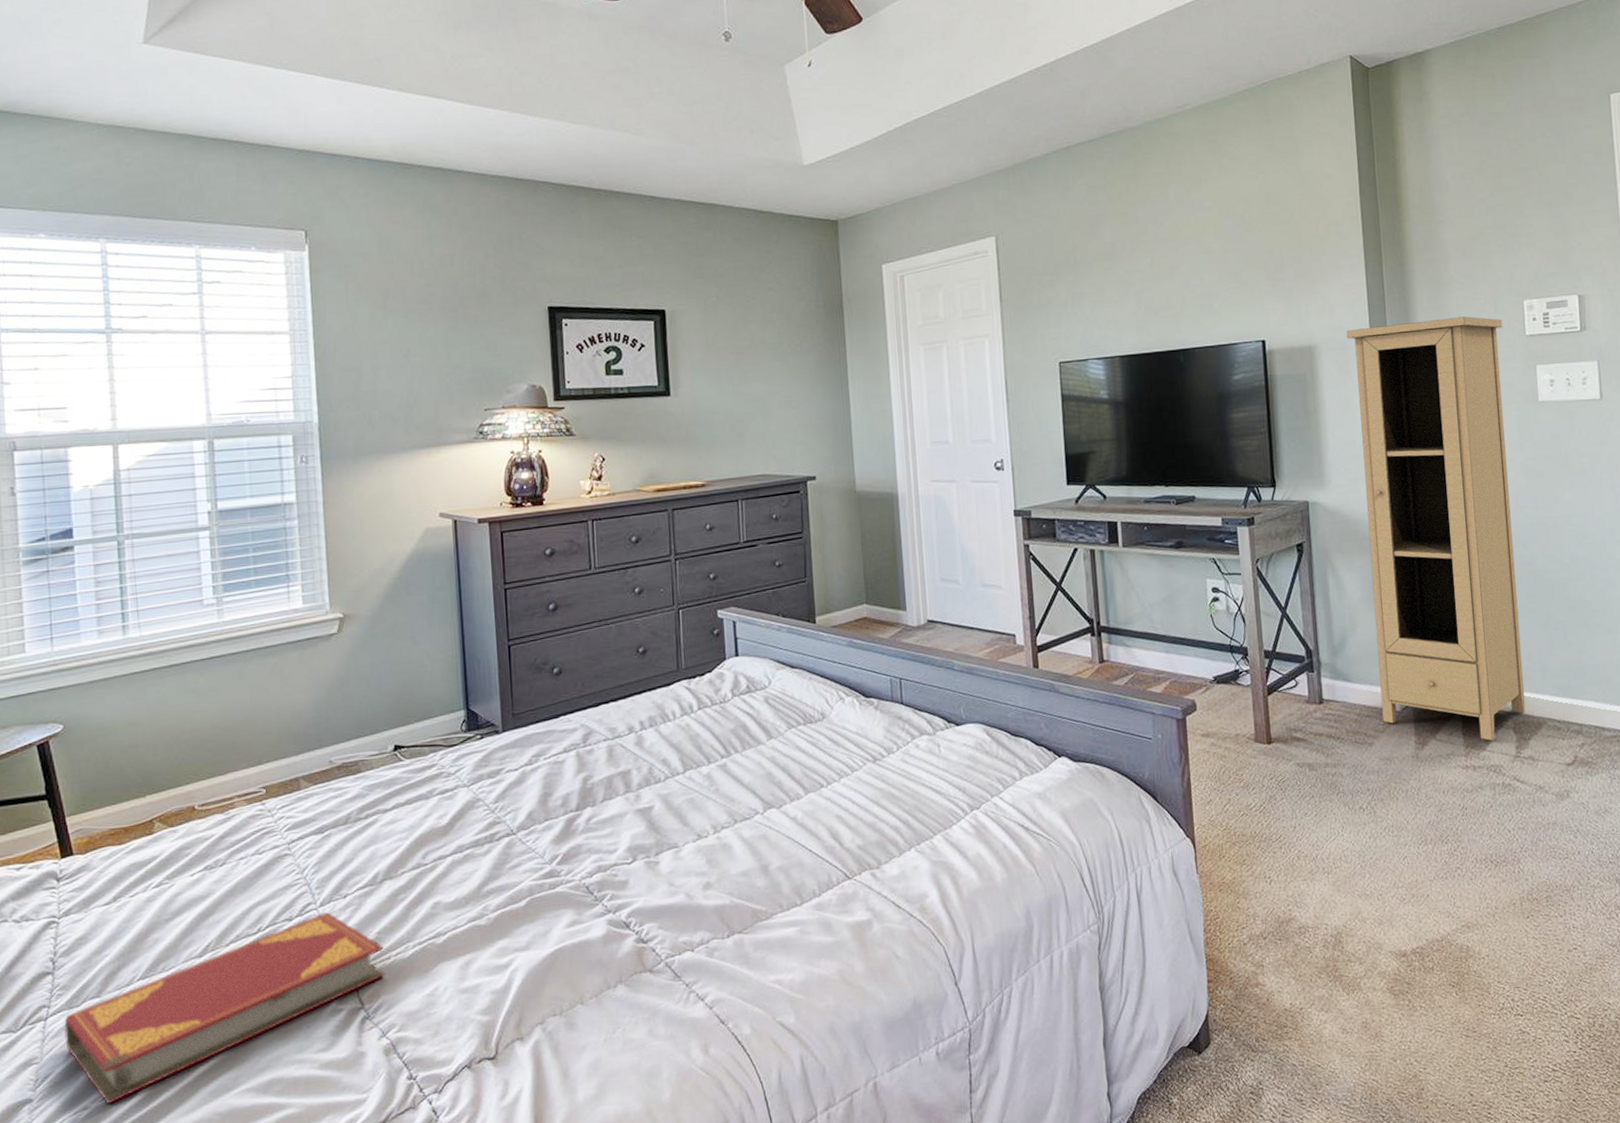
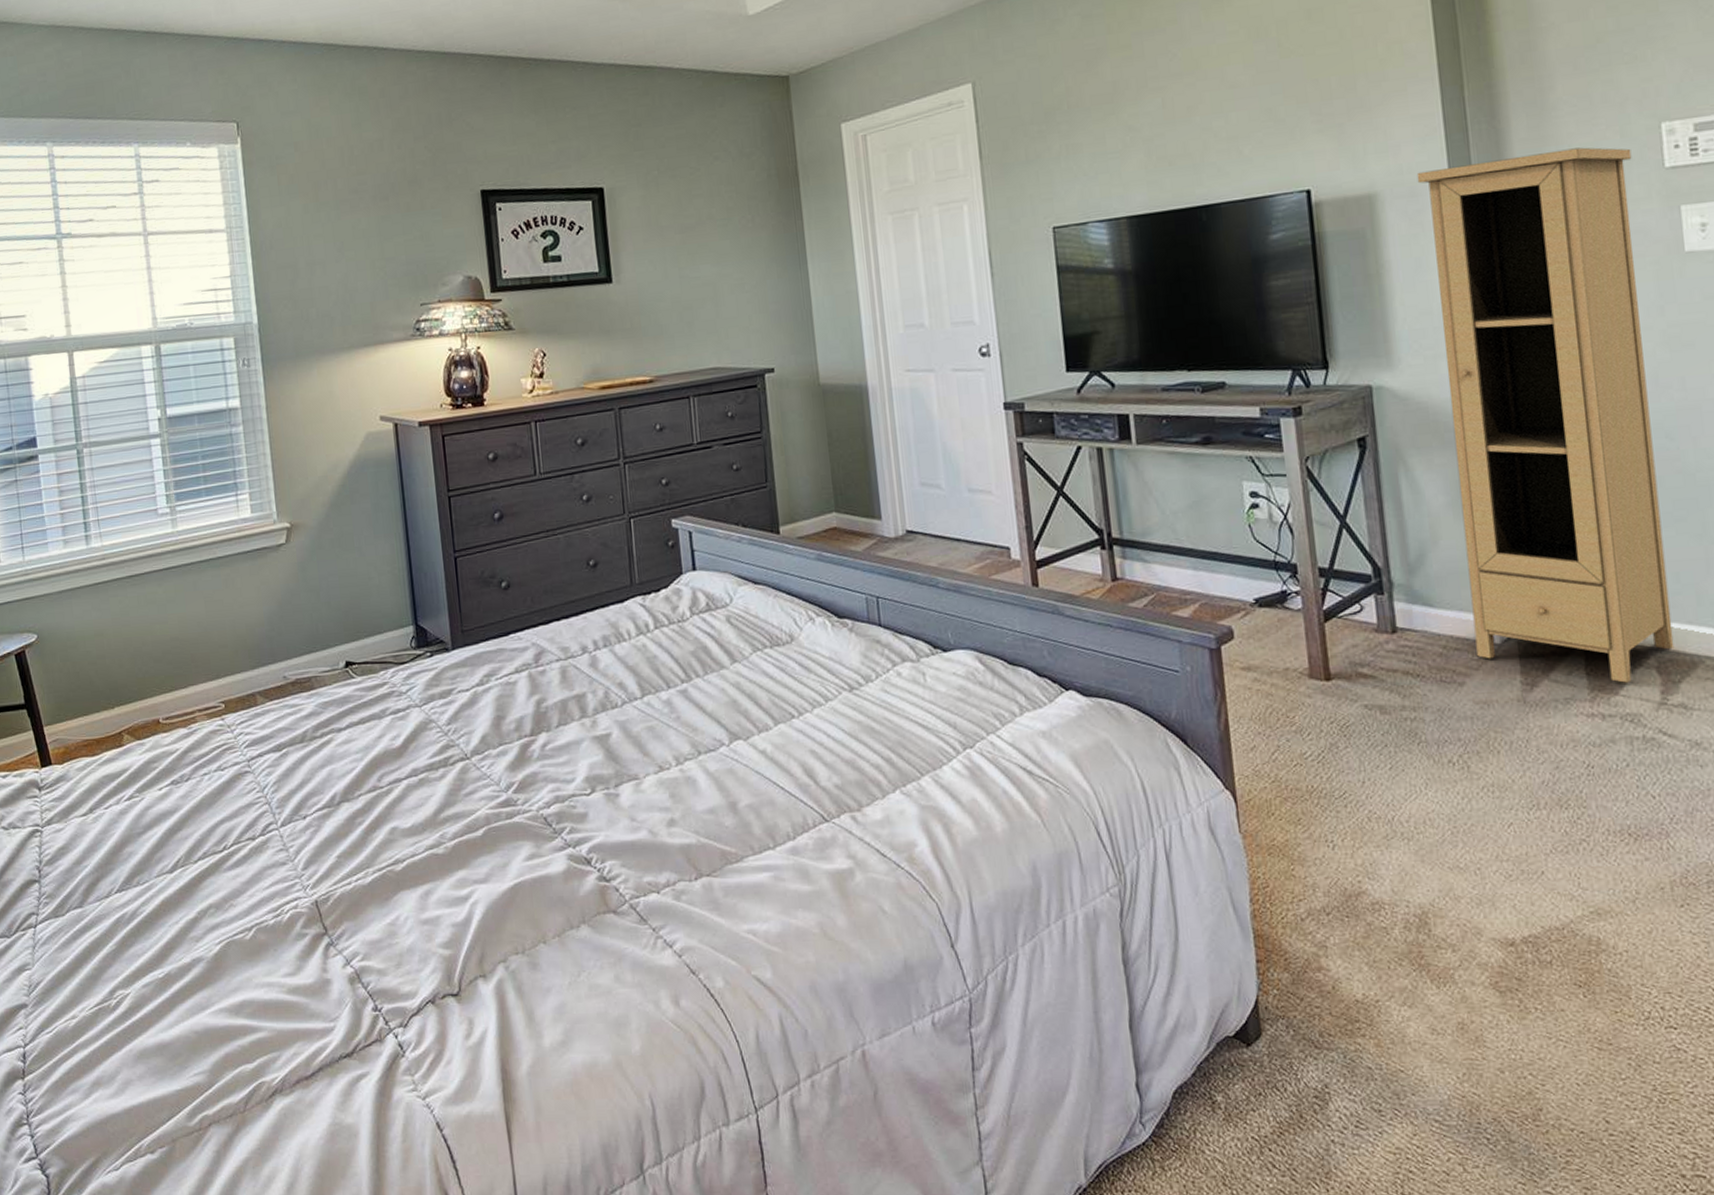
hardback book: present [64,912,385,1104] -> none [51,833,347,1014]

